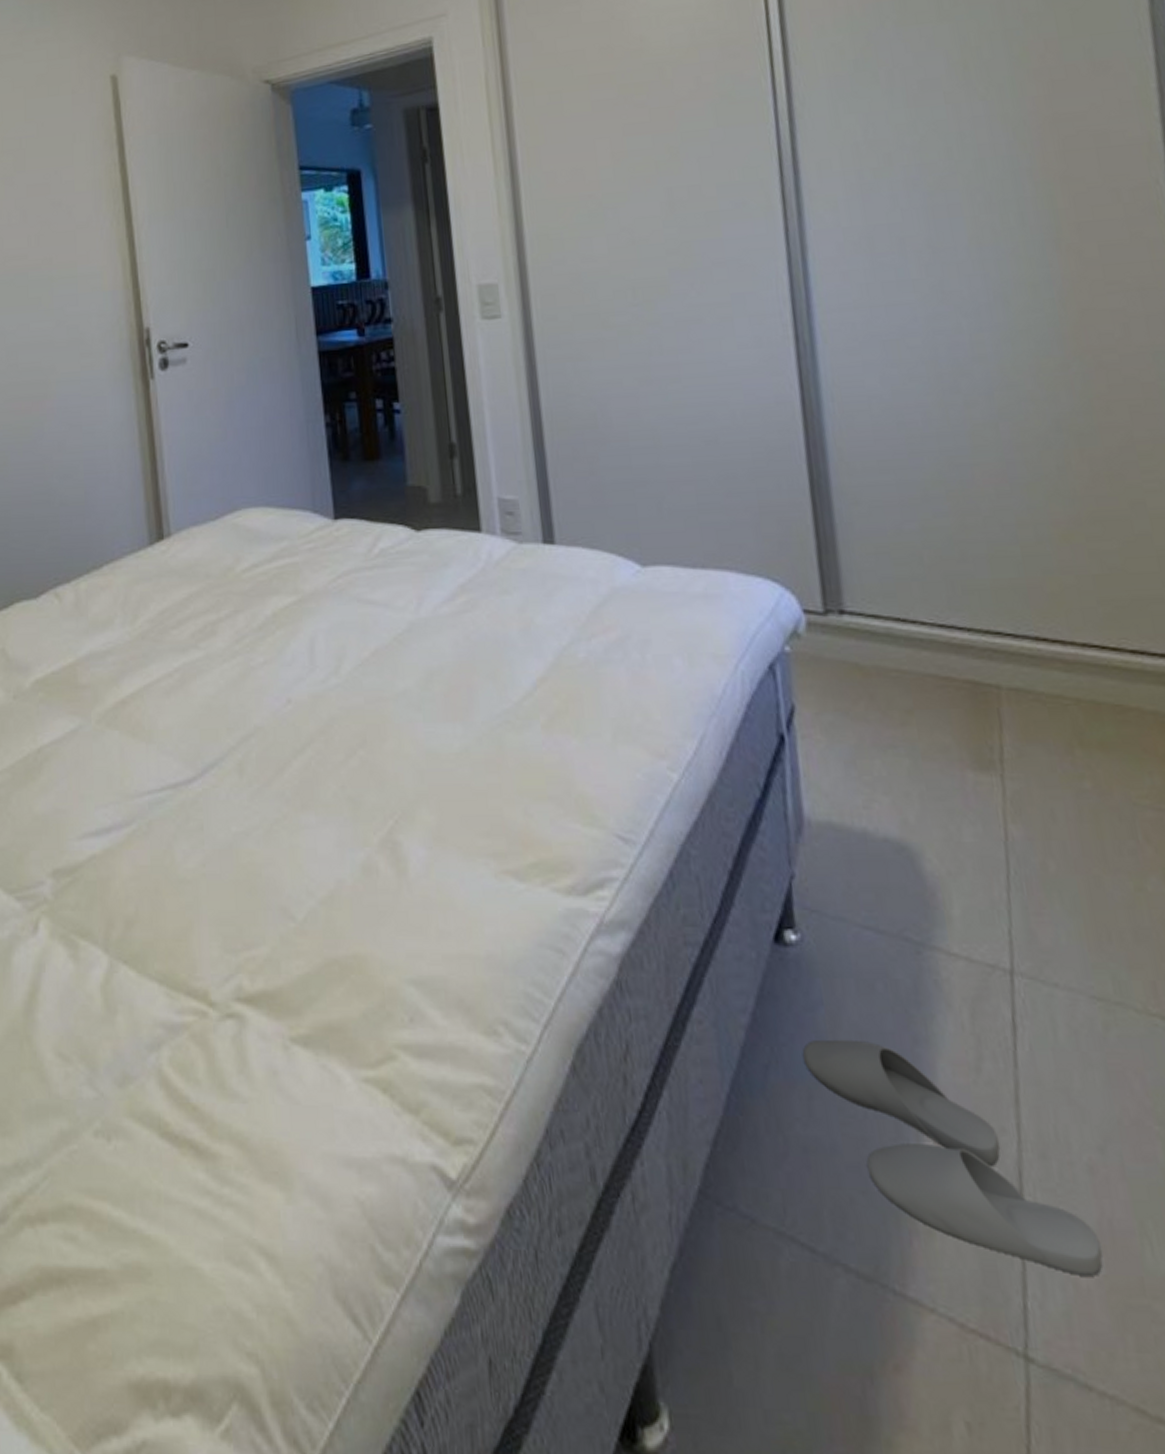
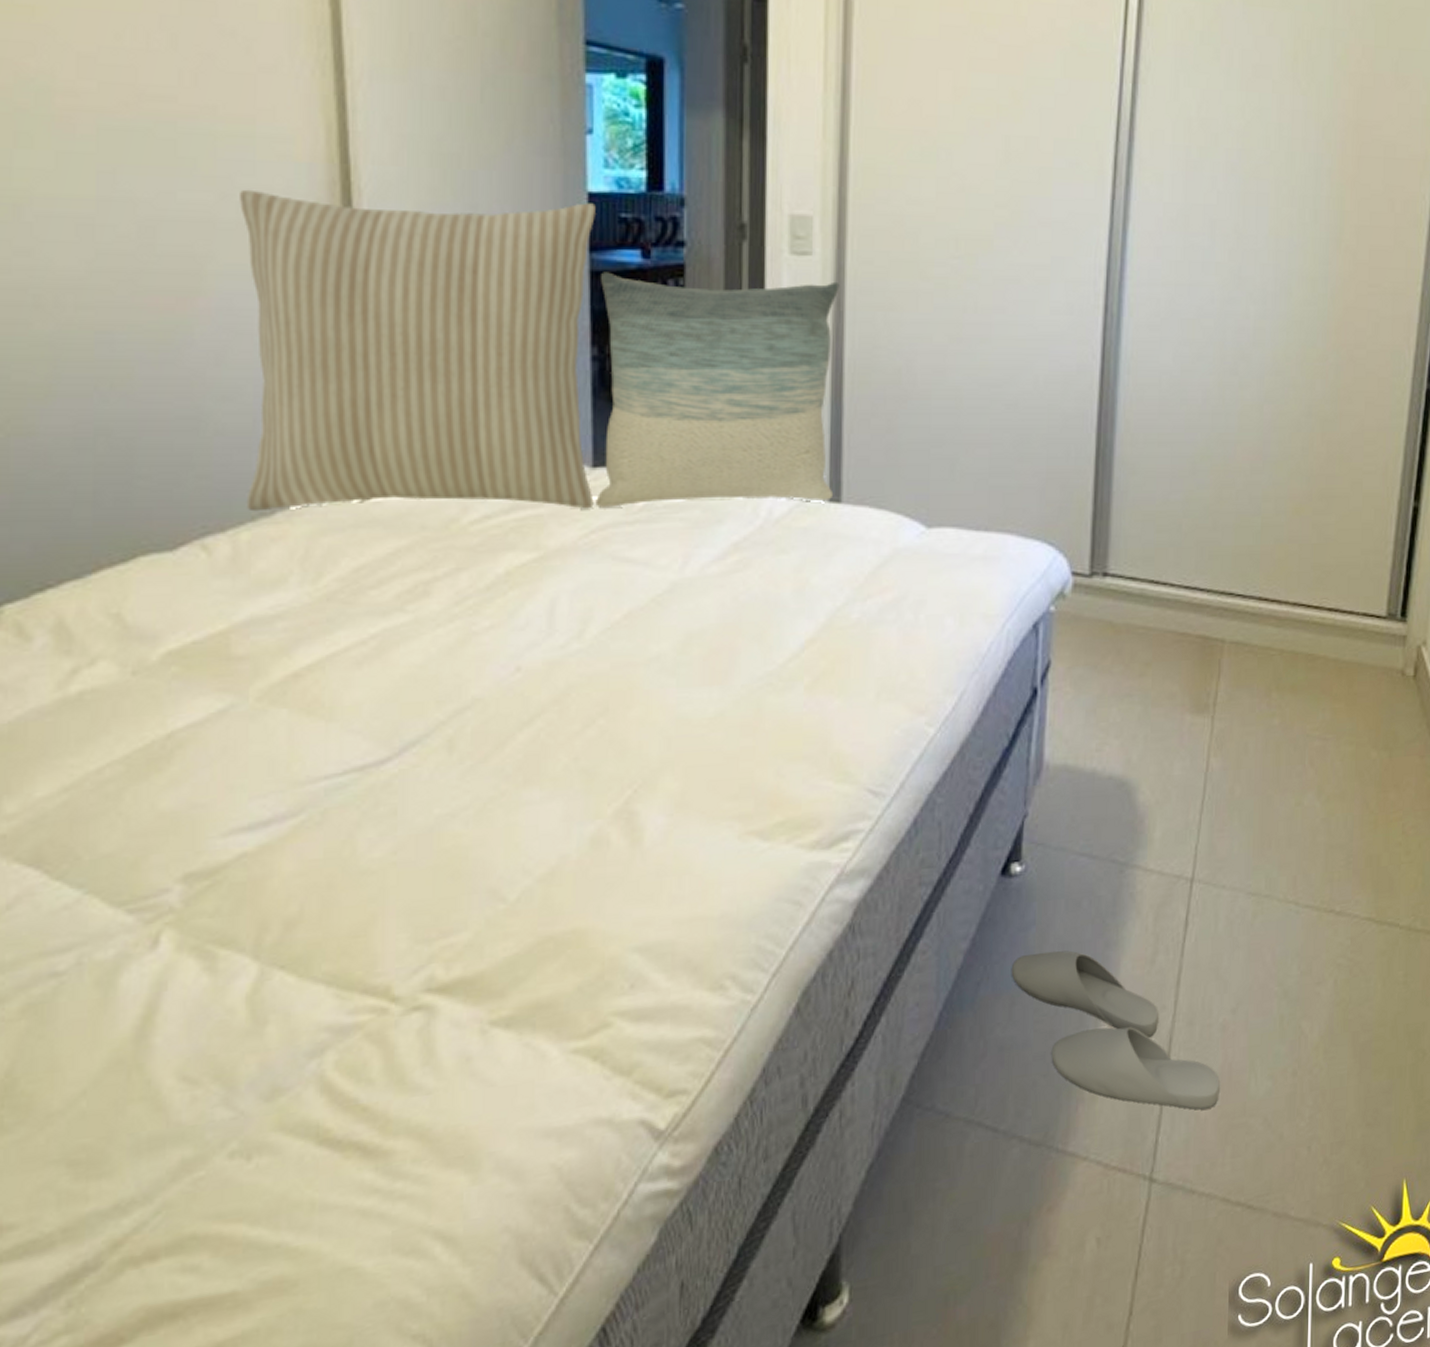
pillow: none [69,295,338,566] -> present [240,189,596,512]
pillow: none [327,339,547,555] -> present [596,272,840,507]

